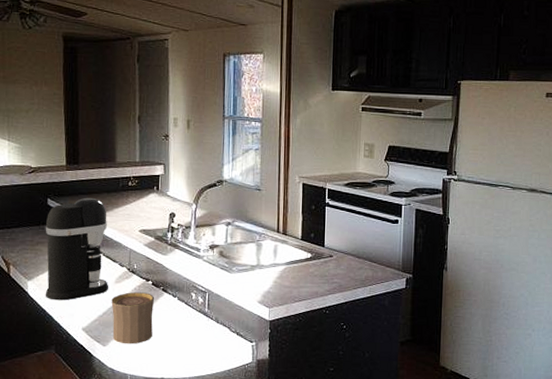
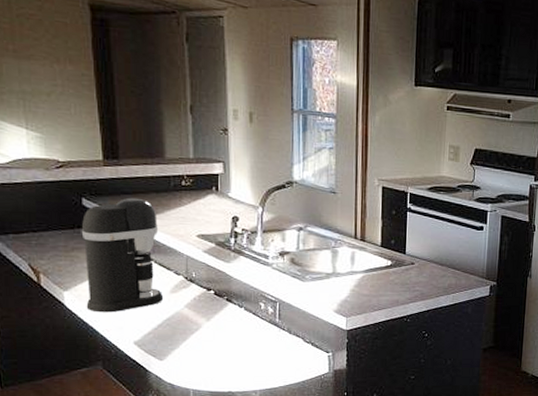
cup: present [111,292,155,345] -> none [167,302,218,358]

